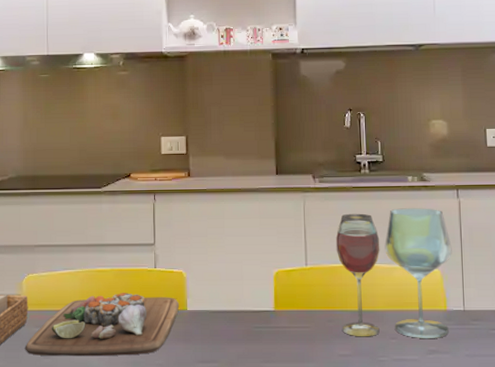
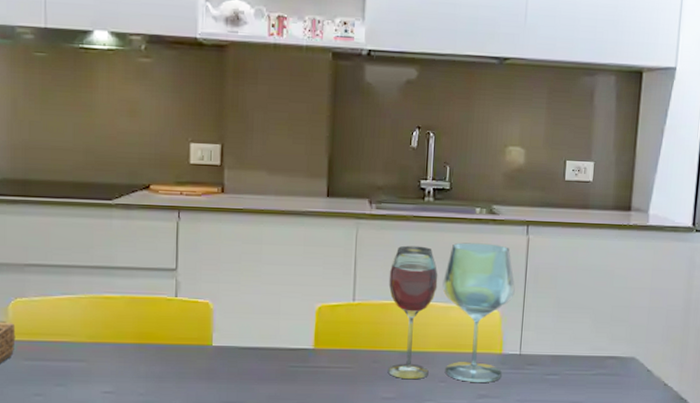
food platter: present [25,293,179,357] -> none [10,324,203,395]

